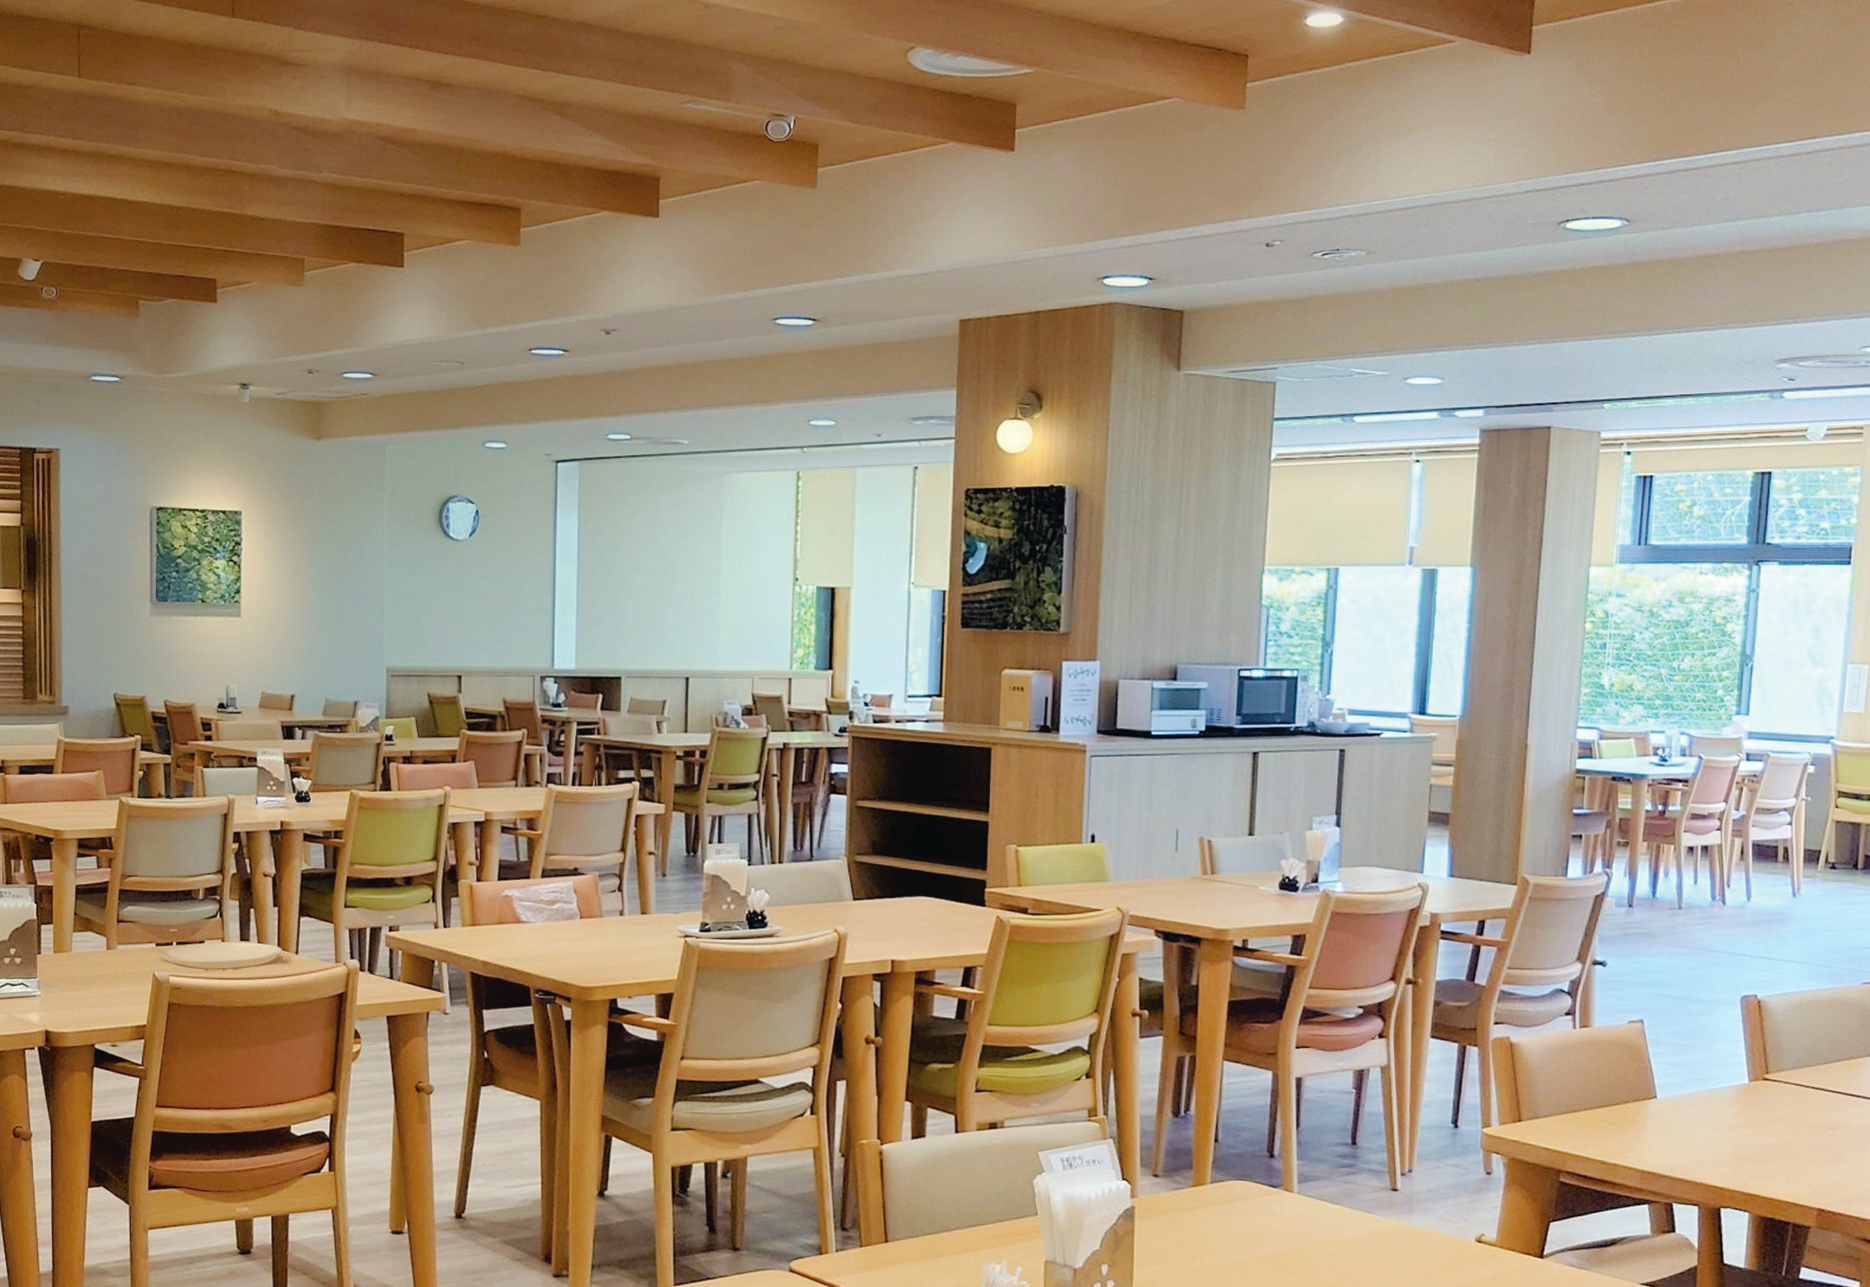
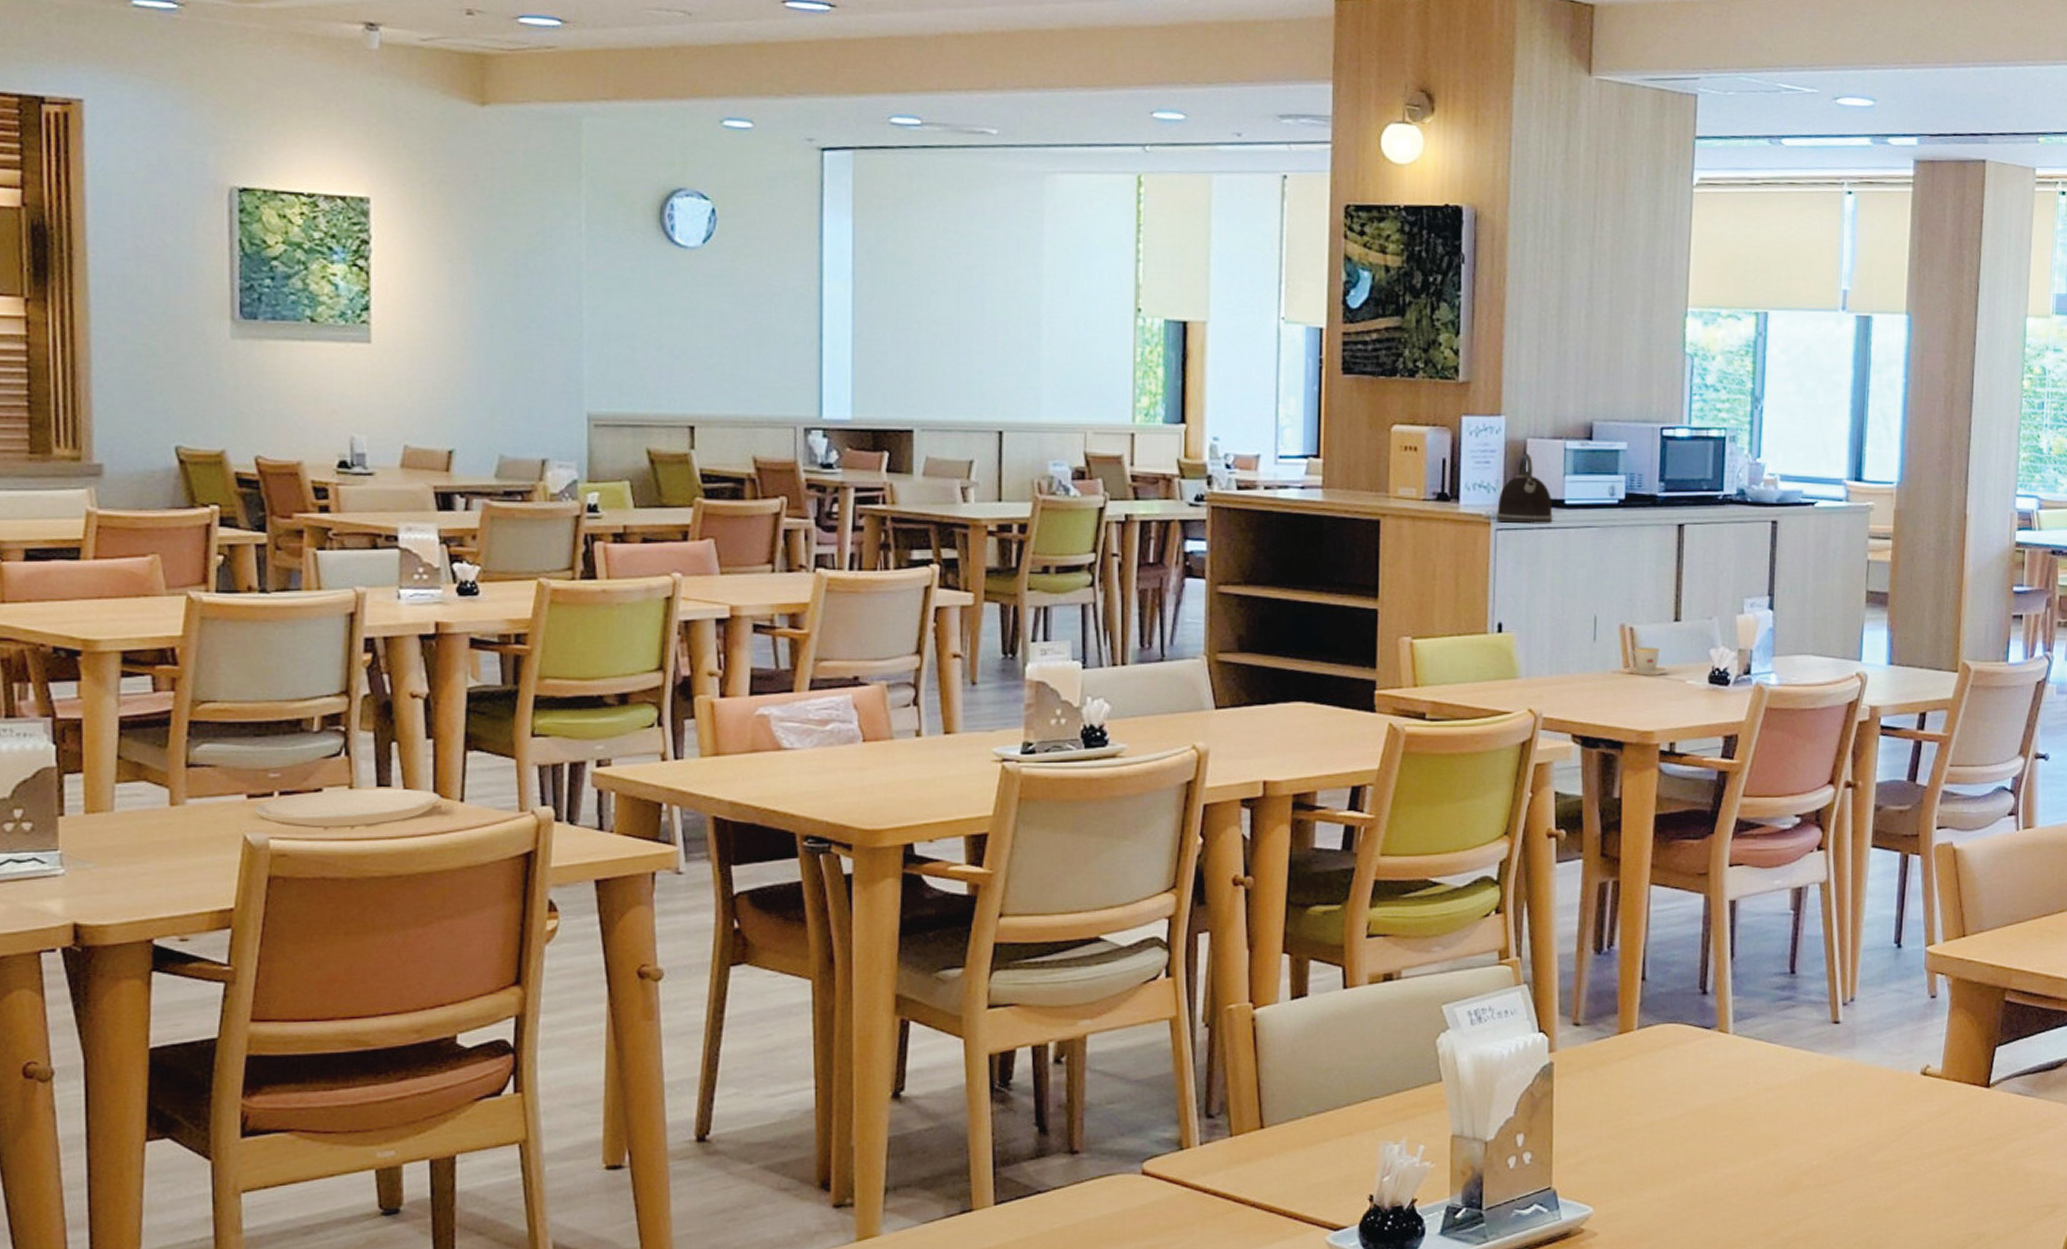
kettle: none [1090,692,1142,752] -> present [1496,453,1554,524]
teacup: none [1204,857,1242,882] -> present [1626,647,1668,676]

